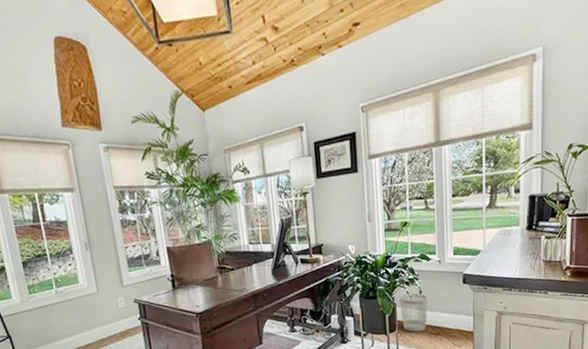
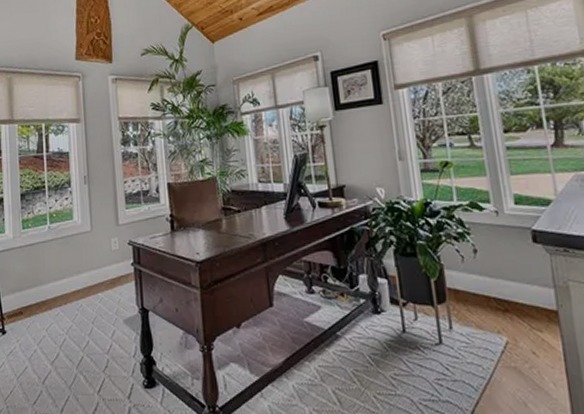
wastebasket: present [398,293,428,332] -> none [446,251,489,306]

